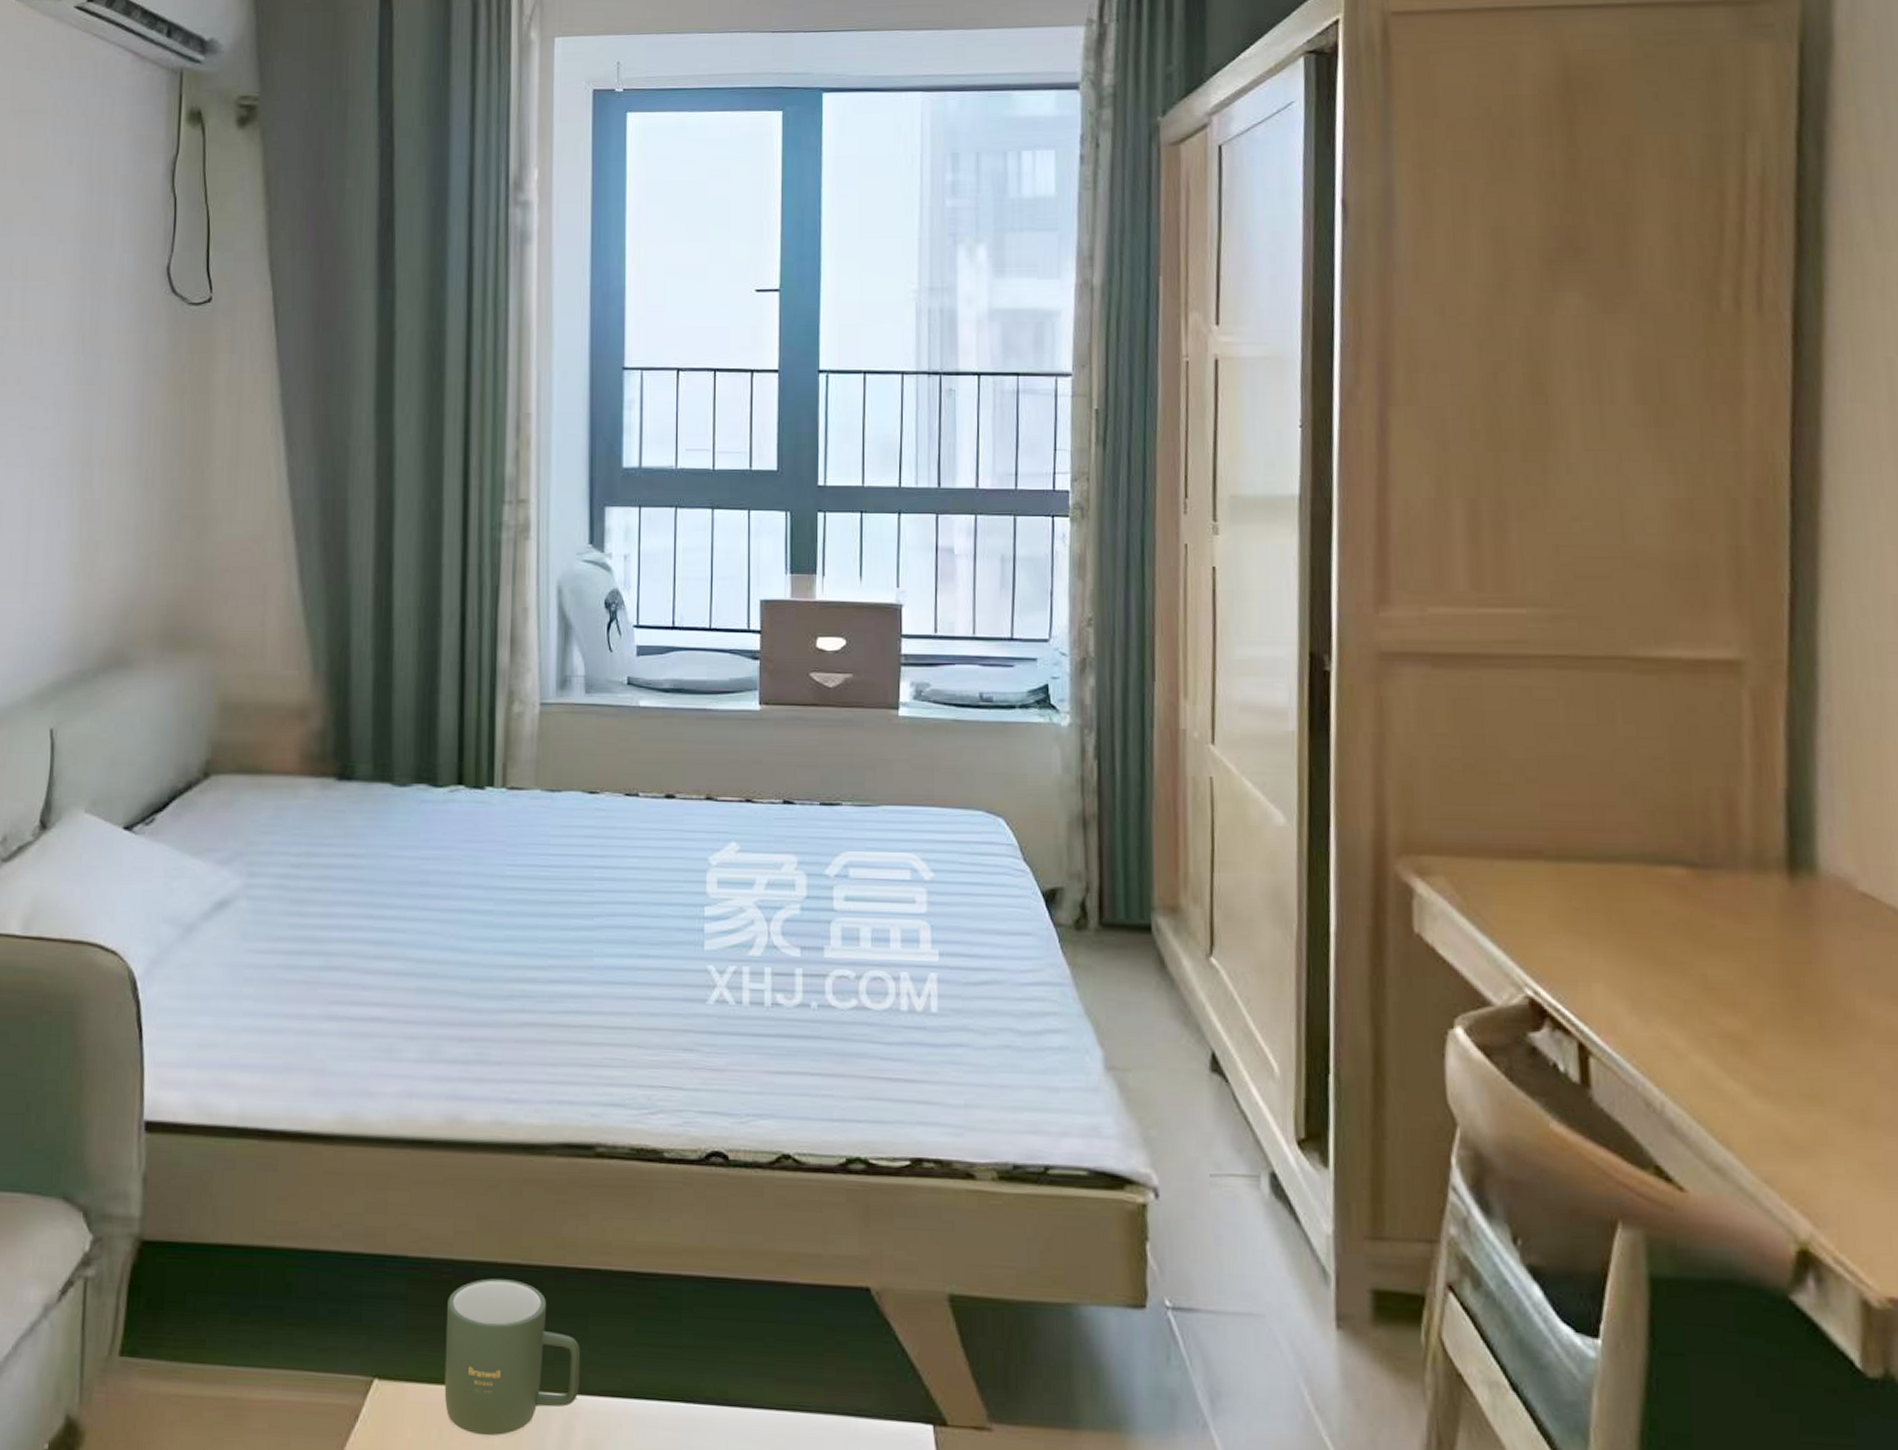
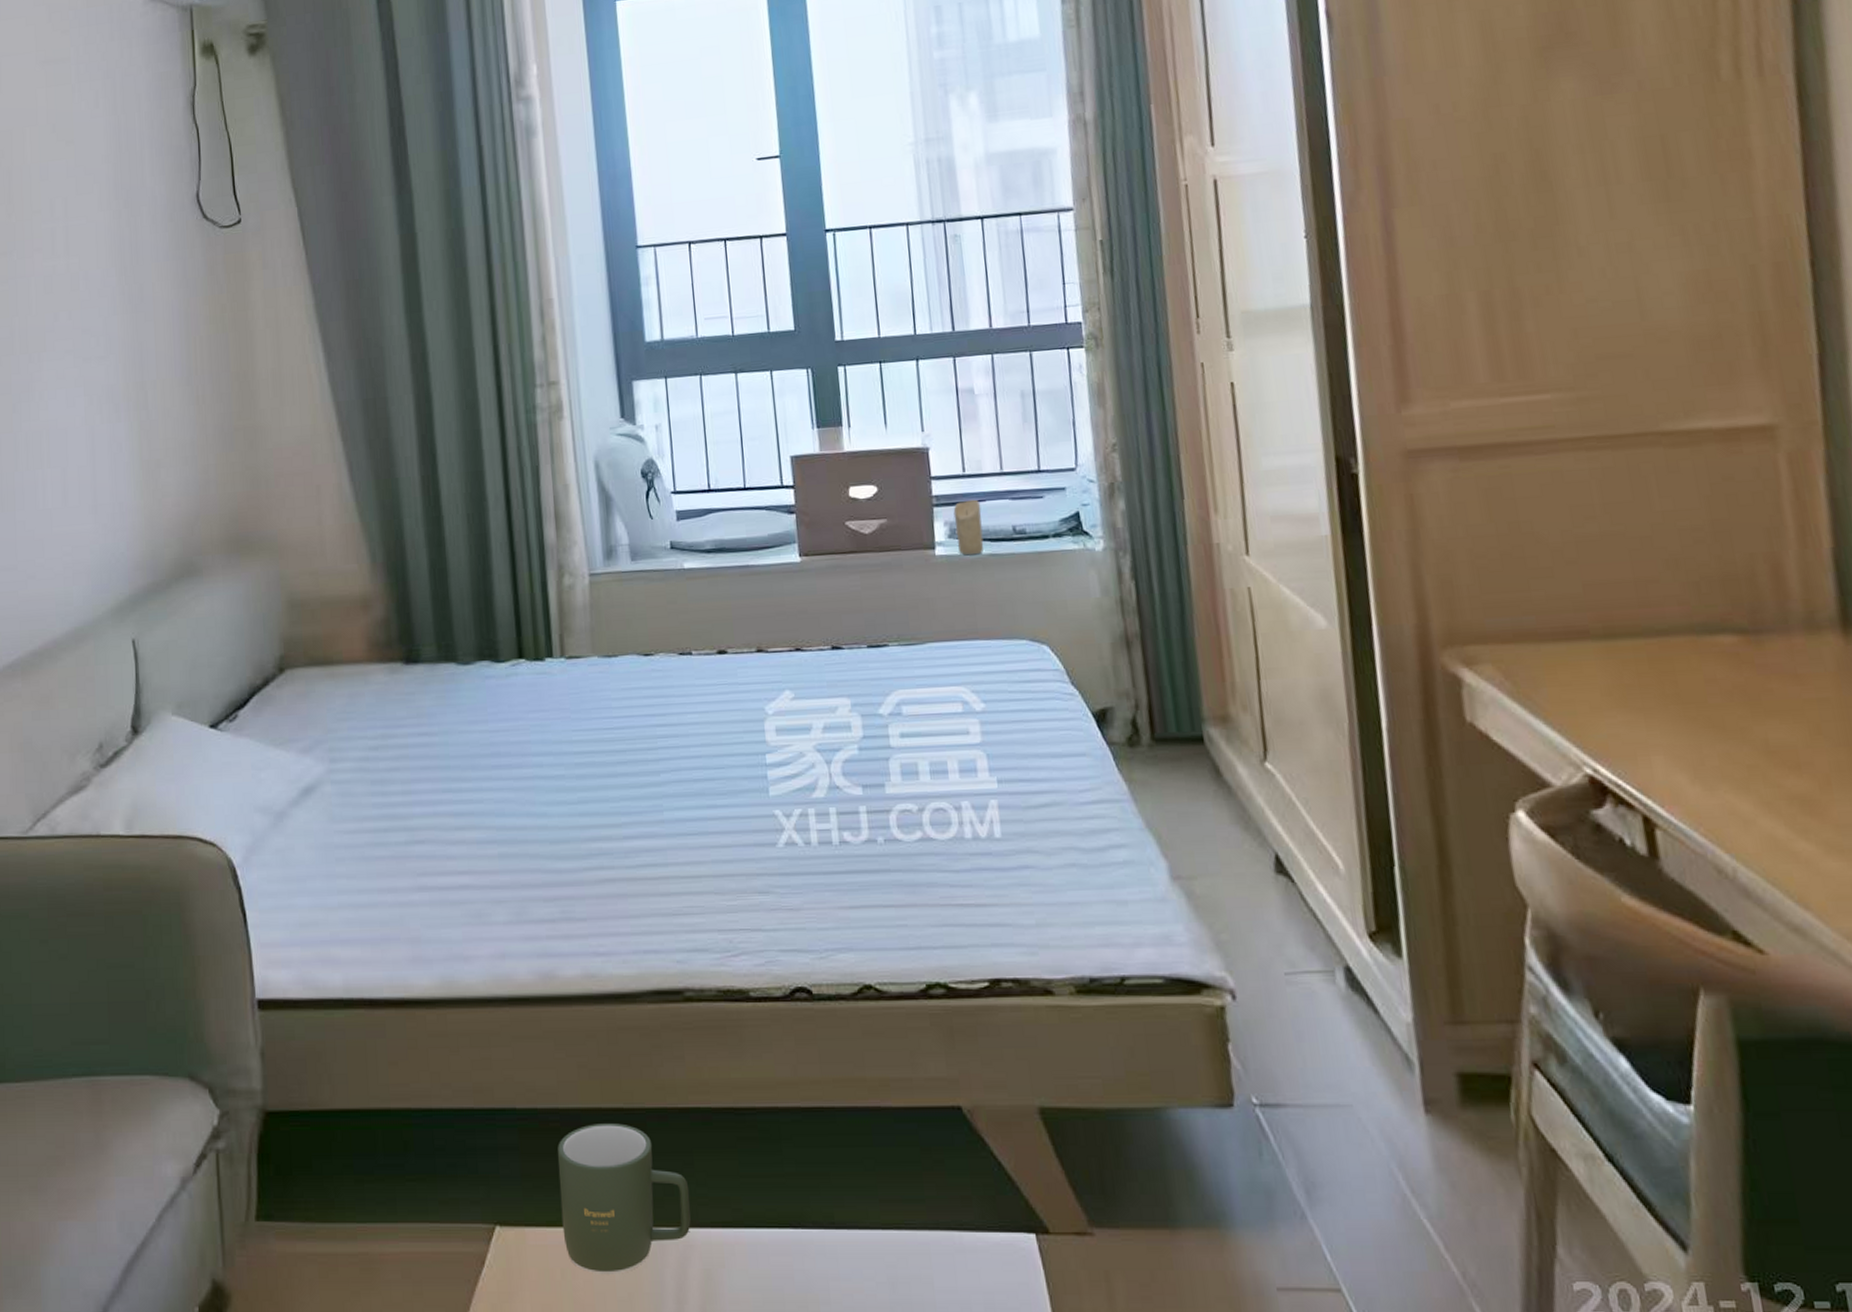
candle: none [921,662,950,719] -> present [953,499,984,556]

